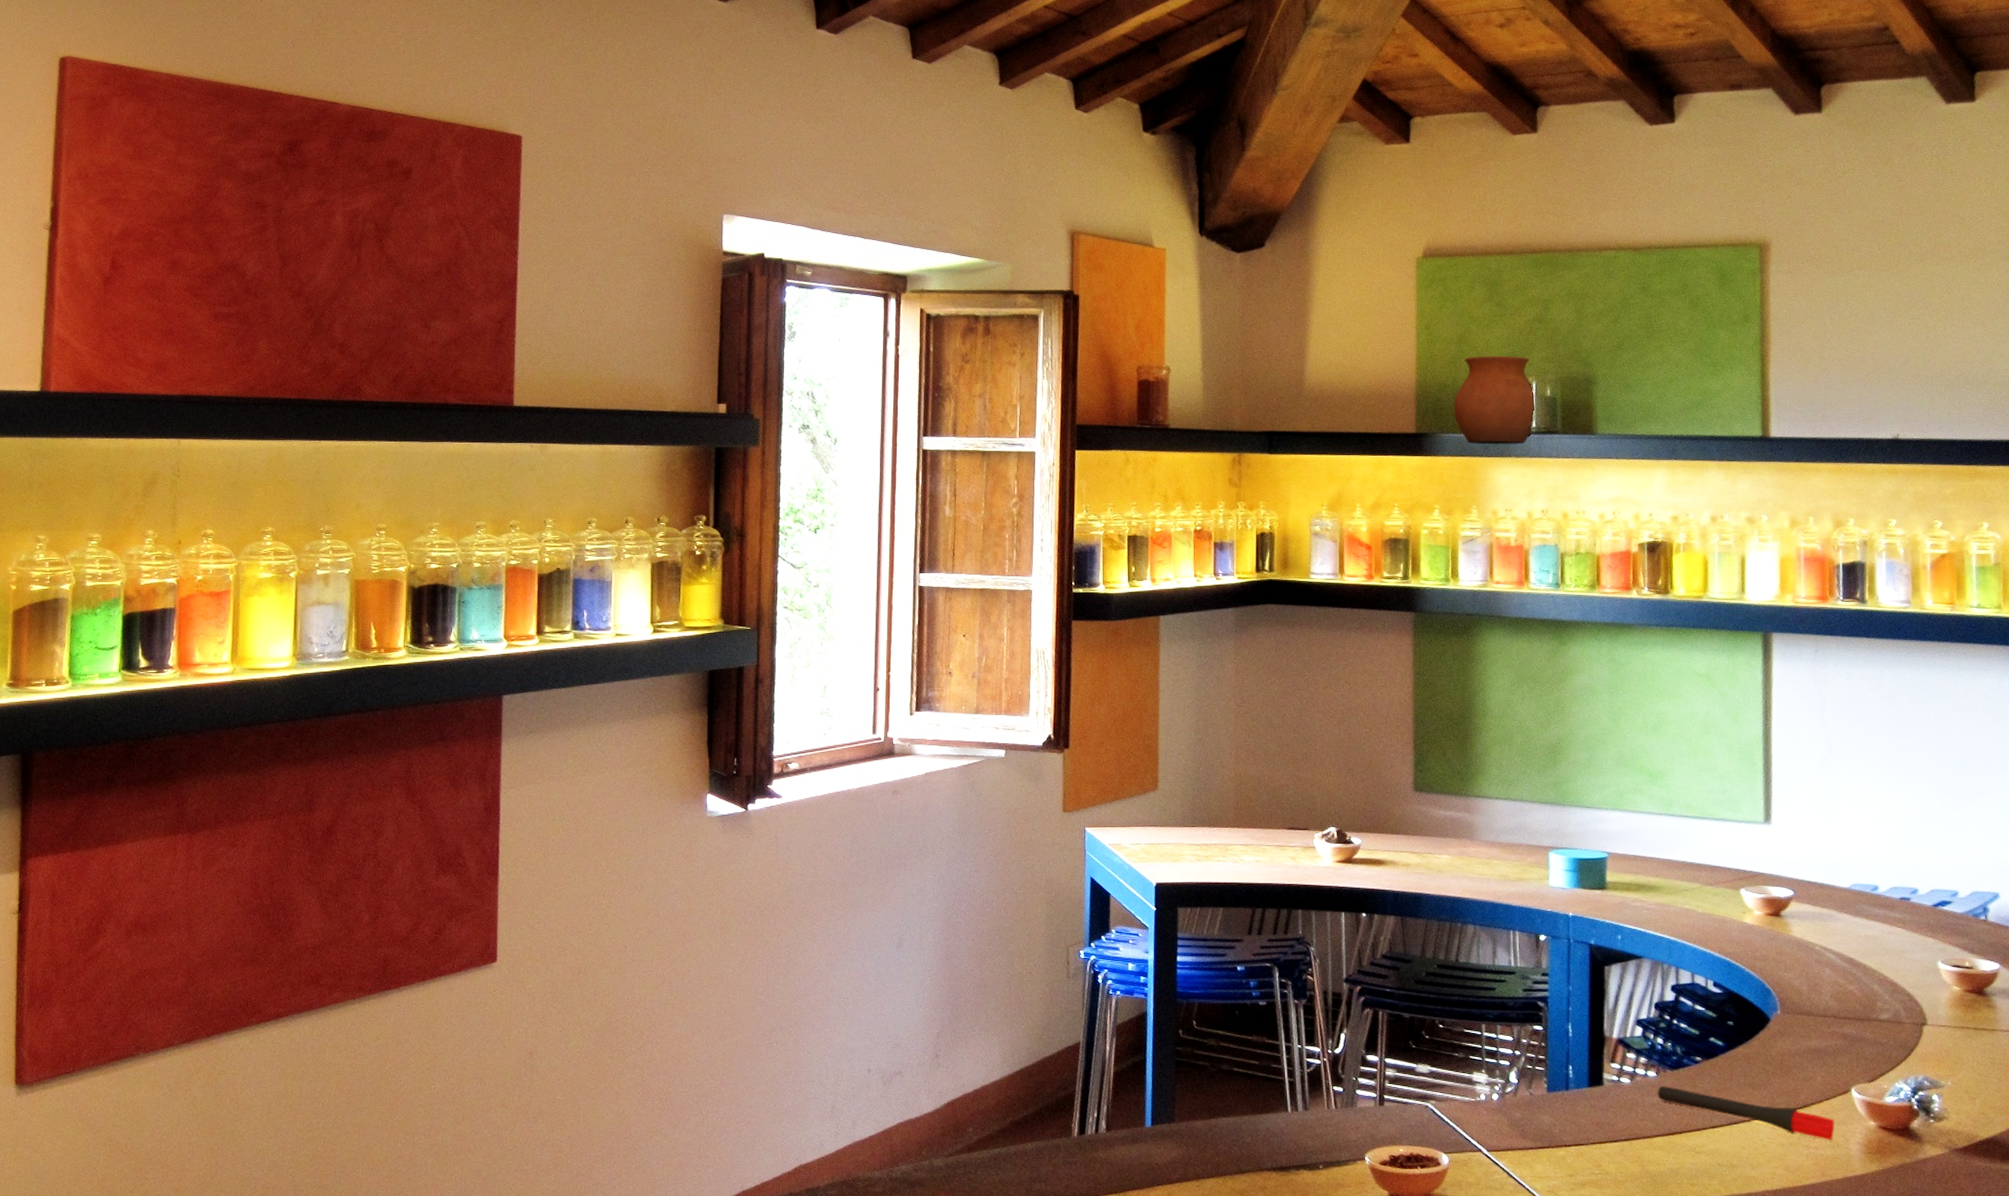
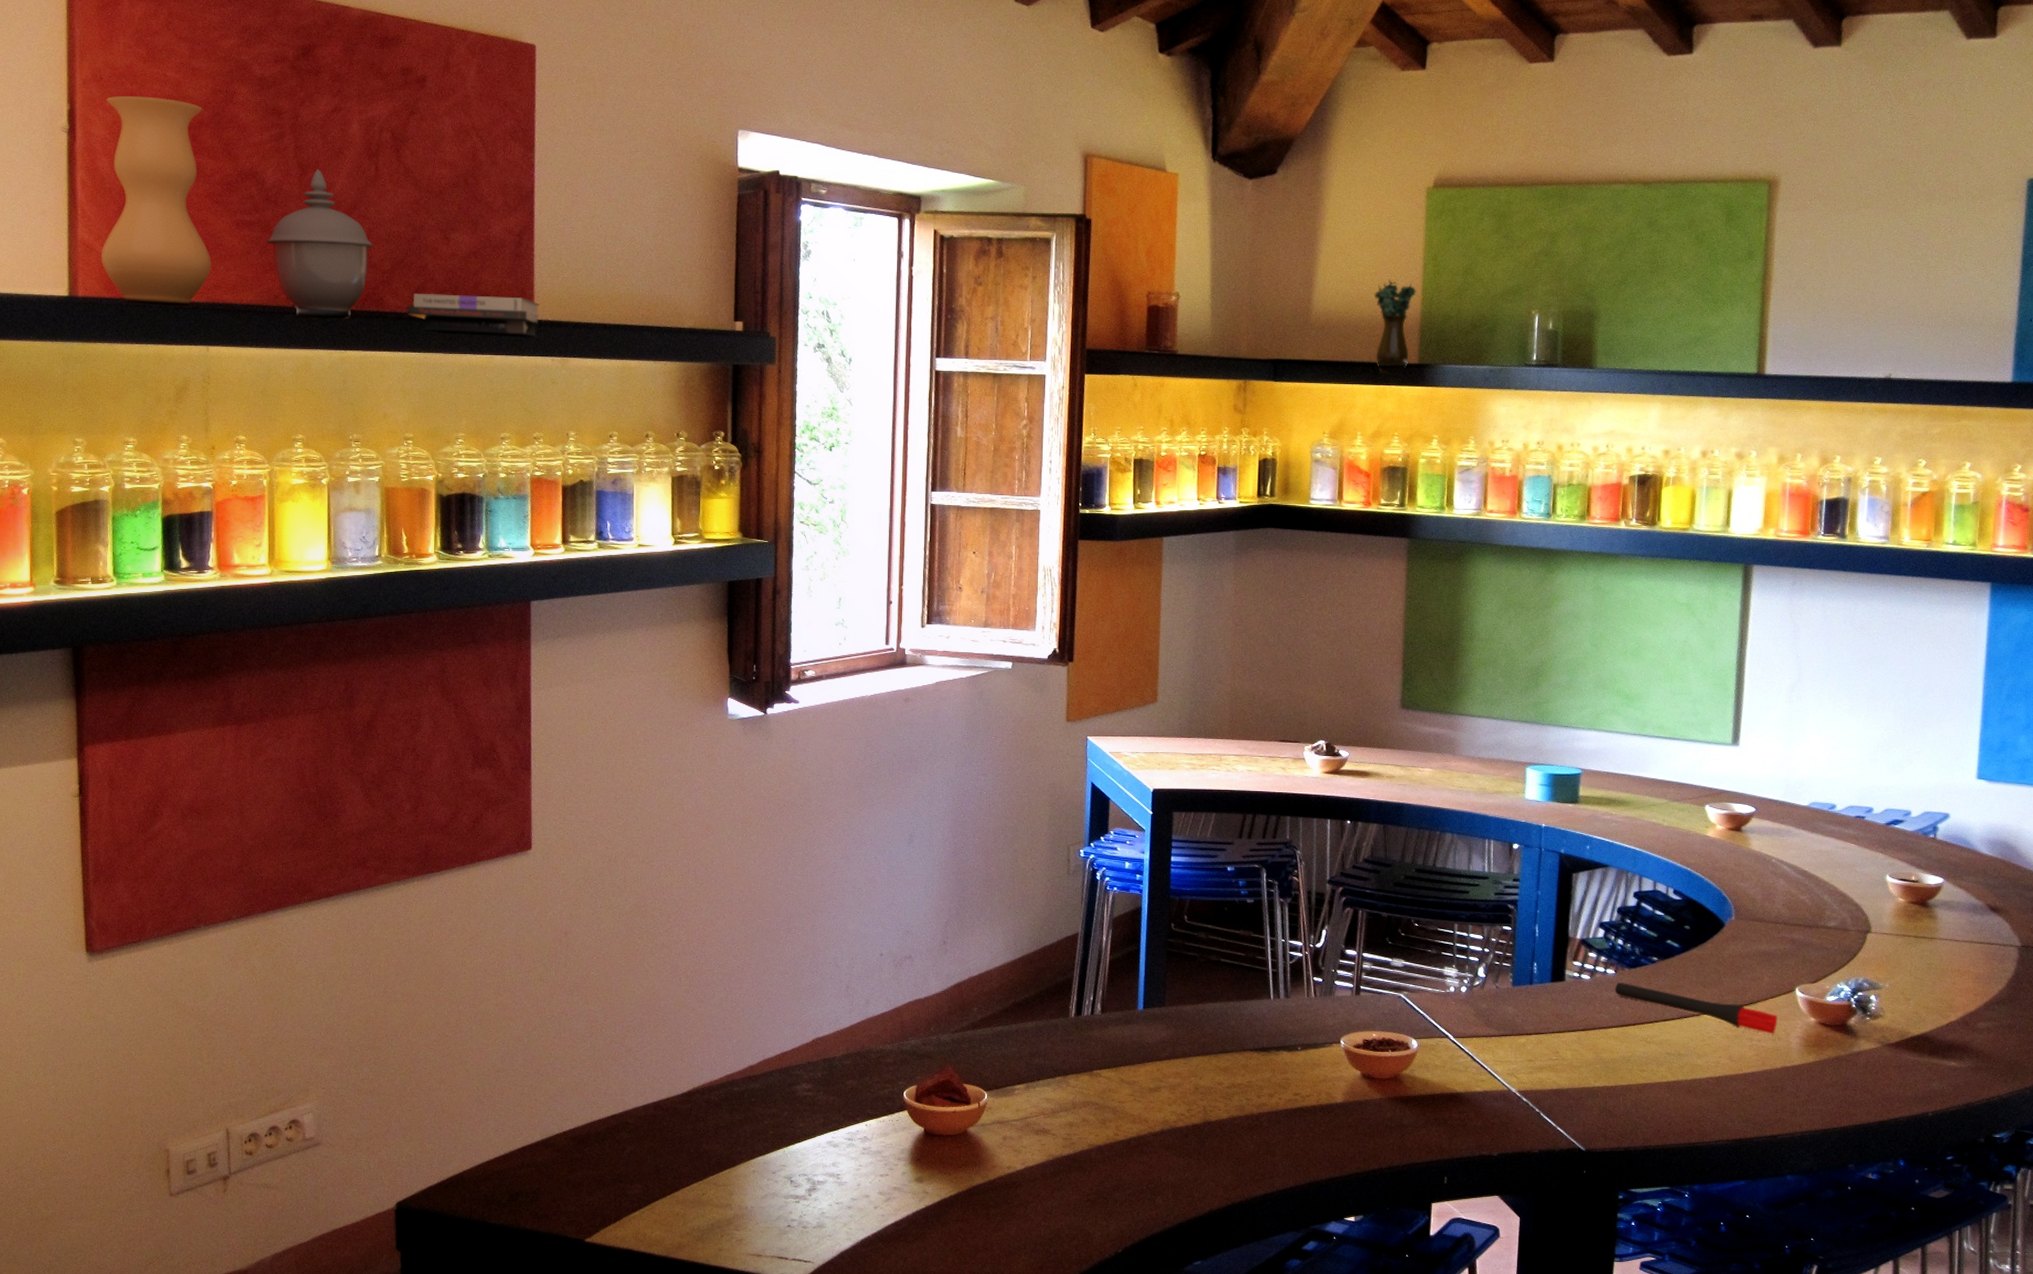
vase: none [75,193,187,400] -> present [101,96,211,307]
decorative jar: none [244,261,353,410] -> present [266,169,373,319]
books: none [384,381,519,424] -> present [407,293,539,338]
vase: none [1368,348,1410,445] -> present [1375,279,1416,374]
pottery: present [1454,355,1536,445] -> none [1457,288,1538,377]

